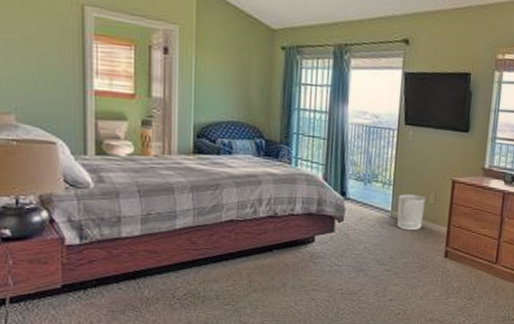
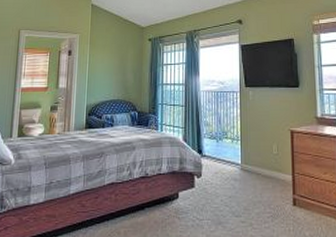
waste bin: present [397,194,426,231] -> none [246,147,270,181]

